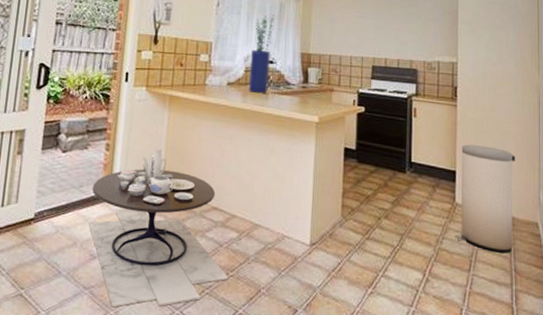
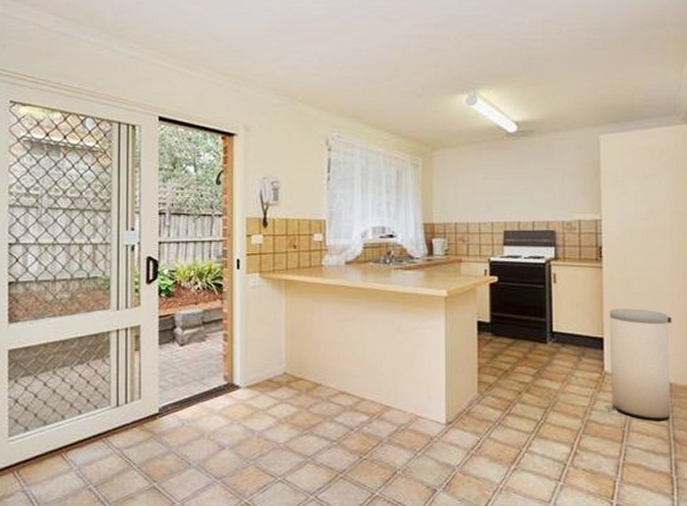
dining table: present [88,149,229,308] -> none [213,336,362,496]
vase: present [248,15,275,94] -> none [368,184,392,271]

